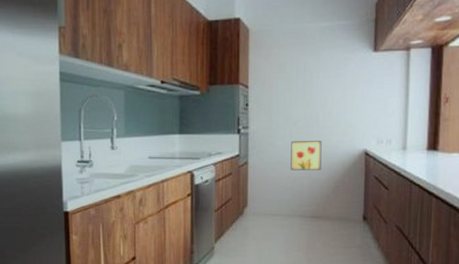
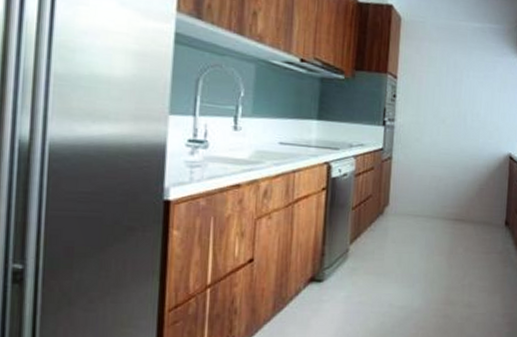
wall art: present [290,141,322,171] -> none [436,139,469,171]

